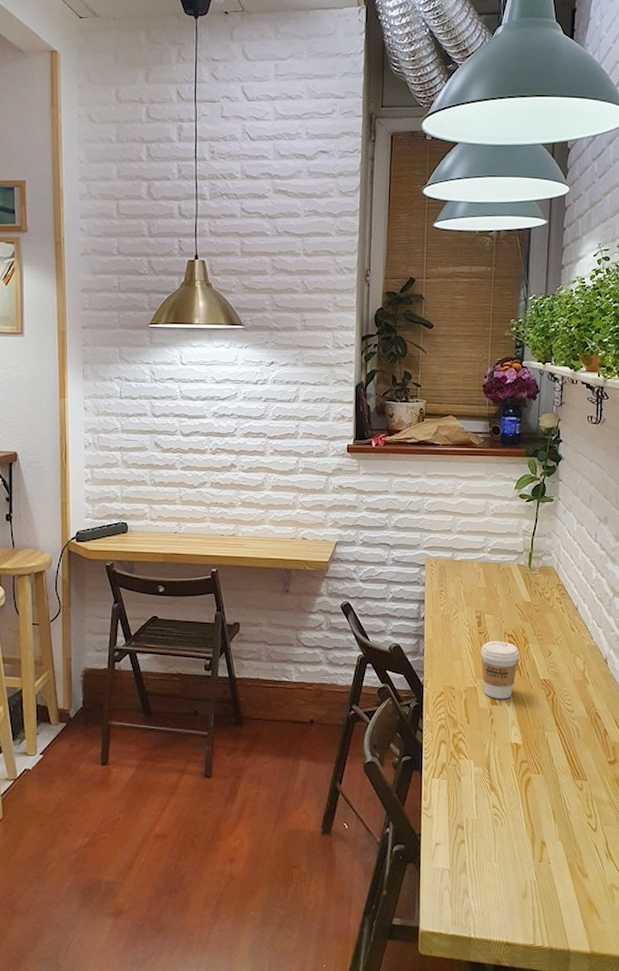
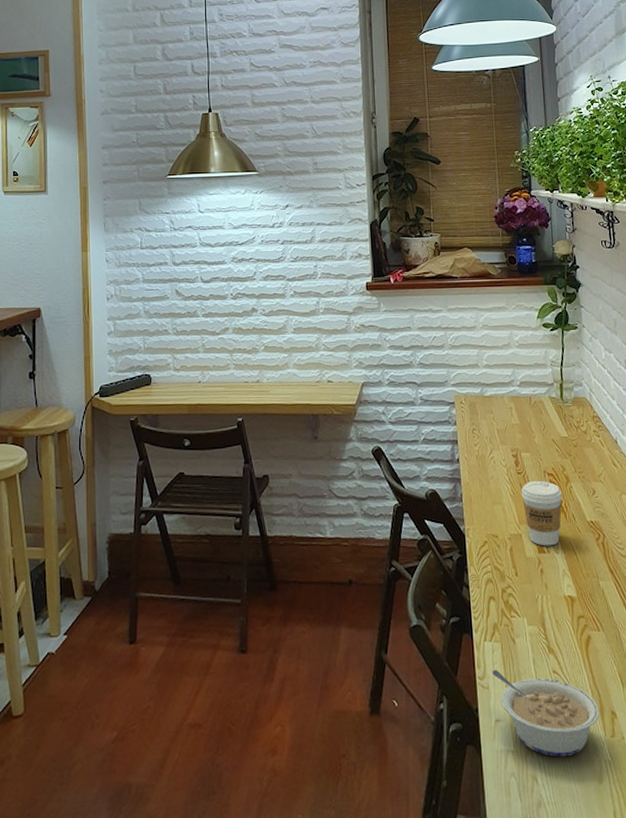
legume: none [436,802,531,876] -> present [491,669,599,757]

